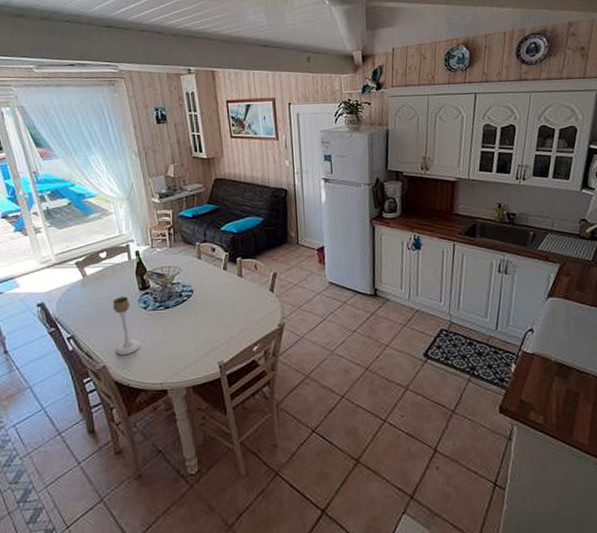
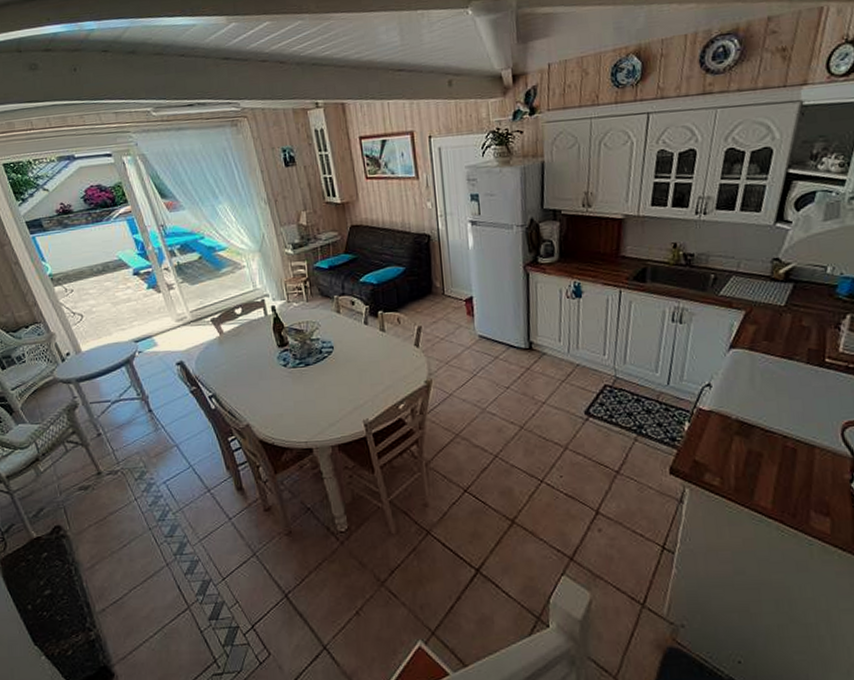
candle holder: present [113,296,142,355] -> none [252,354,284,413]

